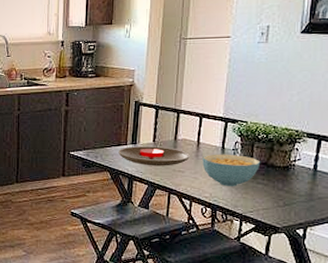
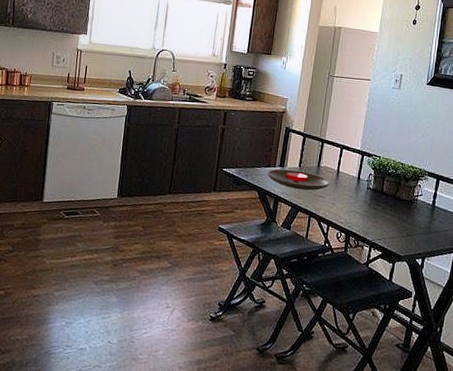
cereal bowl: present [202,154,261,186] -> none [340,183,390,215]

